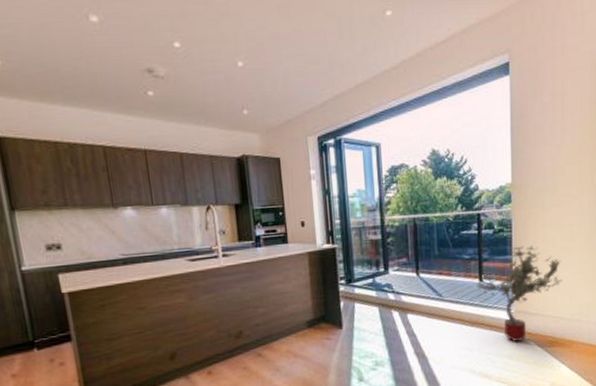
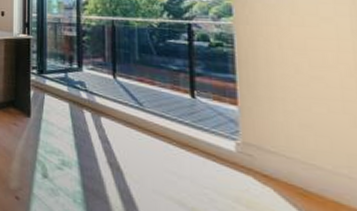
potted tree: present [476,245,562,343] -> none [187,65,314,184]

